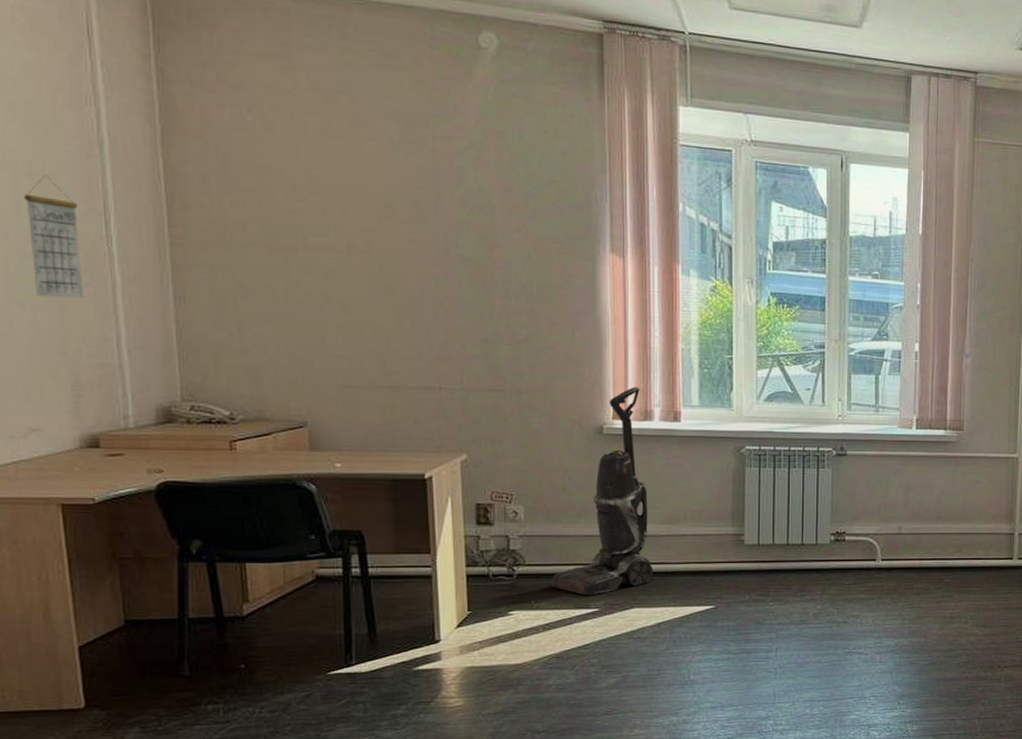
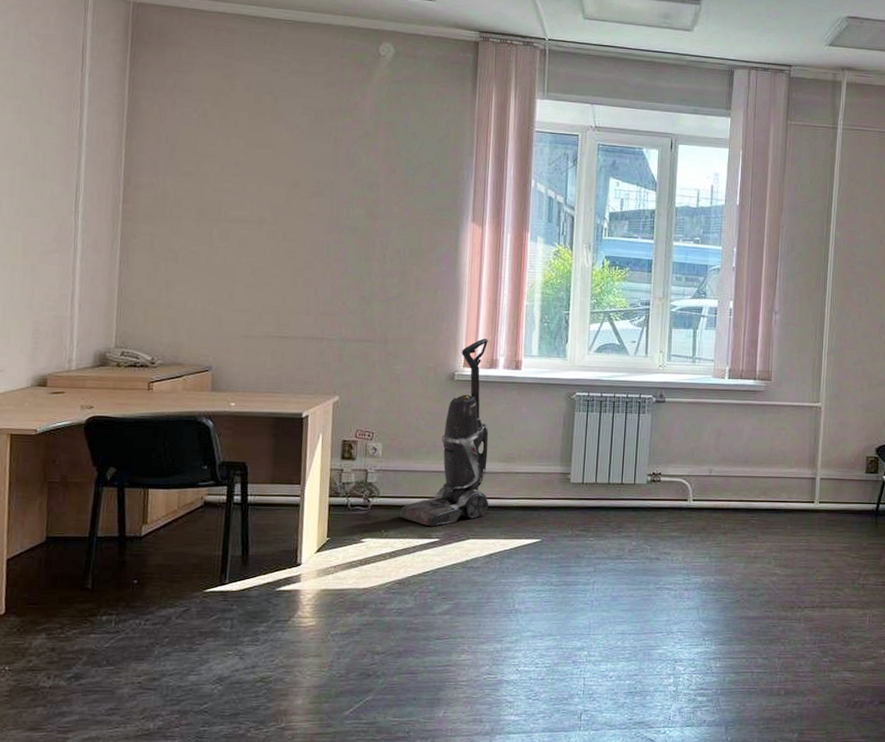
calendar: present [24,175,83,298] -> none [15,163,58,262]

